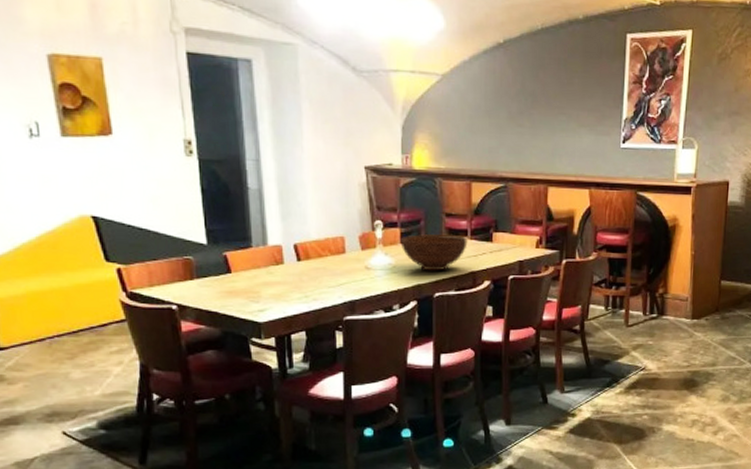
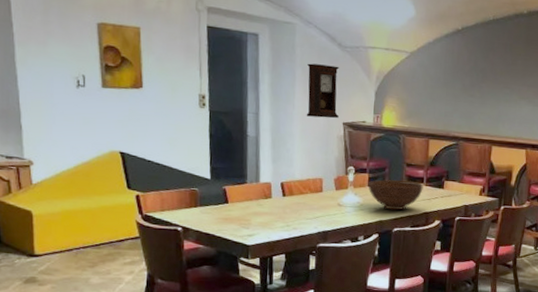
pendulum clock: none [315,94,359,162] -> present [306,63,339,119]

